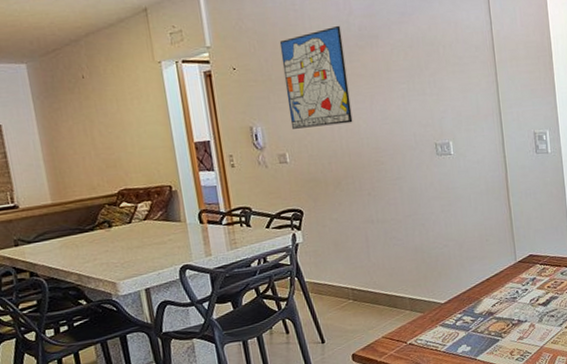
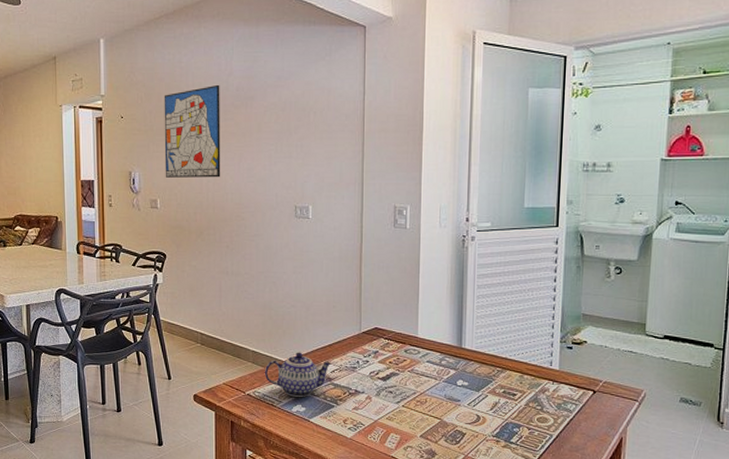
teapot: none [424,291,492,338] -> present [264,352,332,397]

